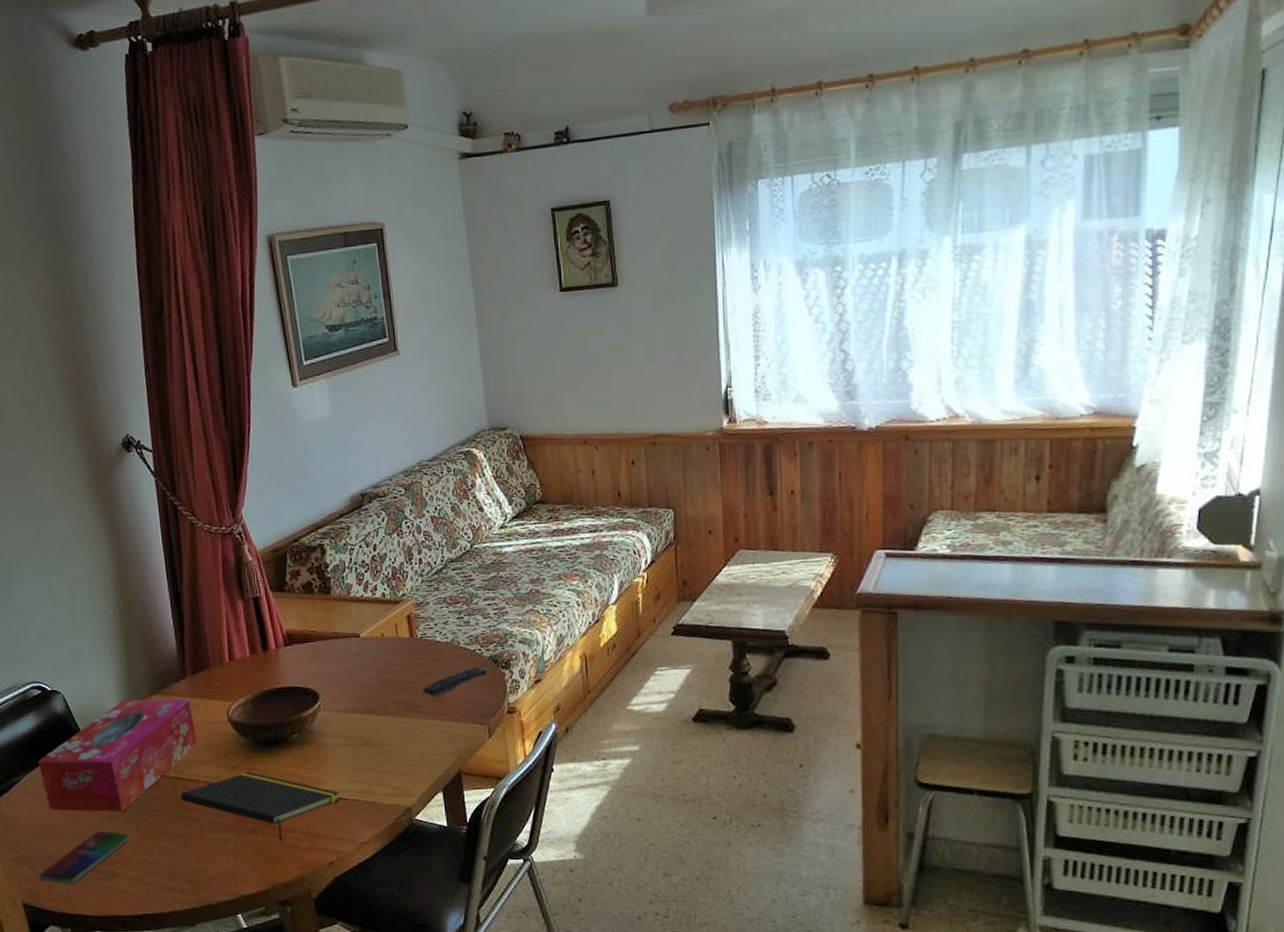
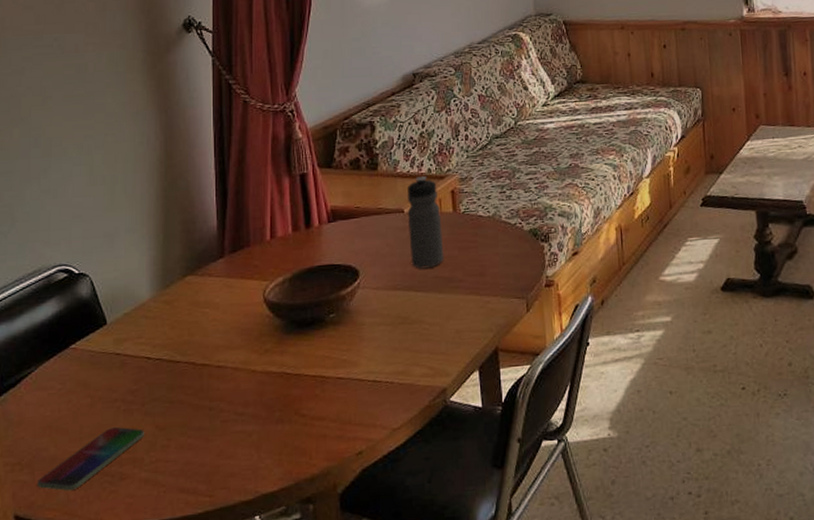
tissue box: present [37,699,197,812] -> none [53,279,229,407]
notepad: present [180,771,340,842] -> none [205,355,374,432]
water bottle: none [362,601,403,693] -> present [407,176,444,269]
remote control: present [423,666,488,698] -> none [463,240,528,273]

